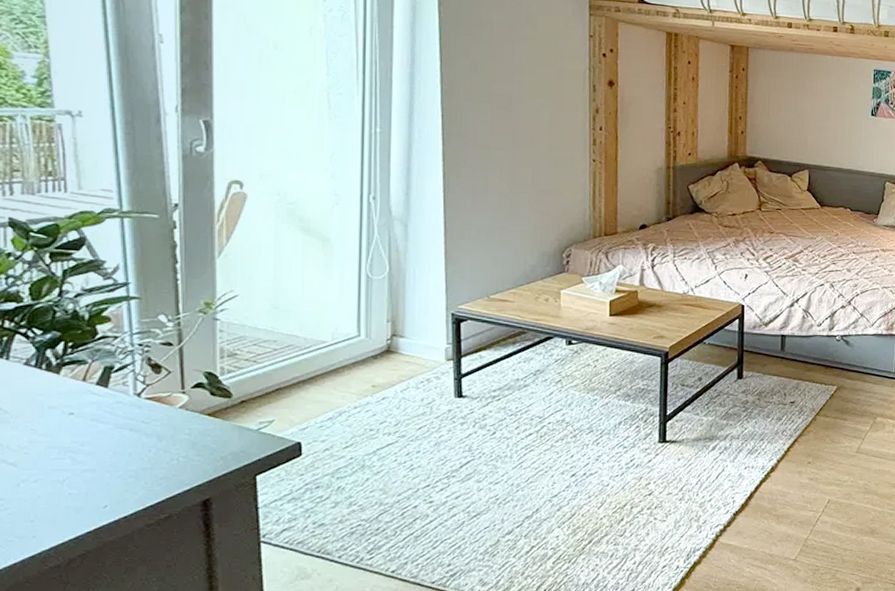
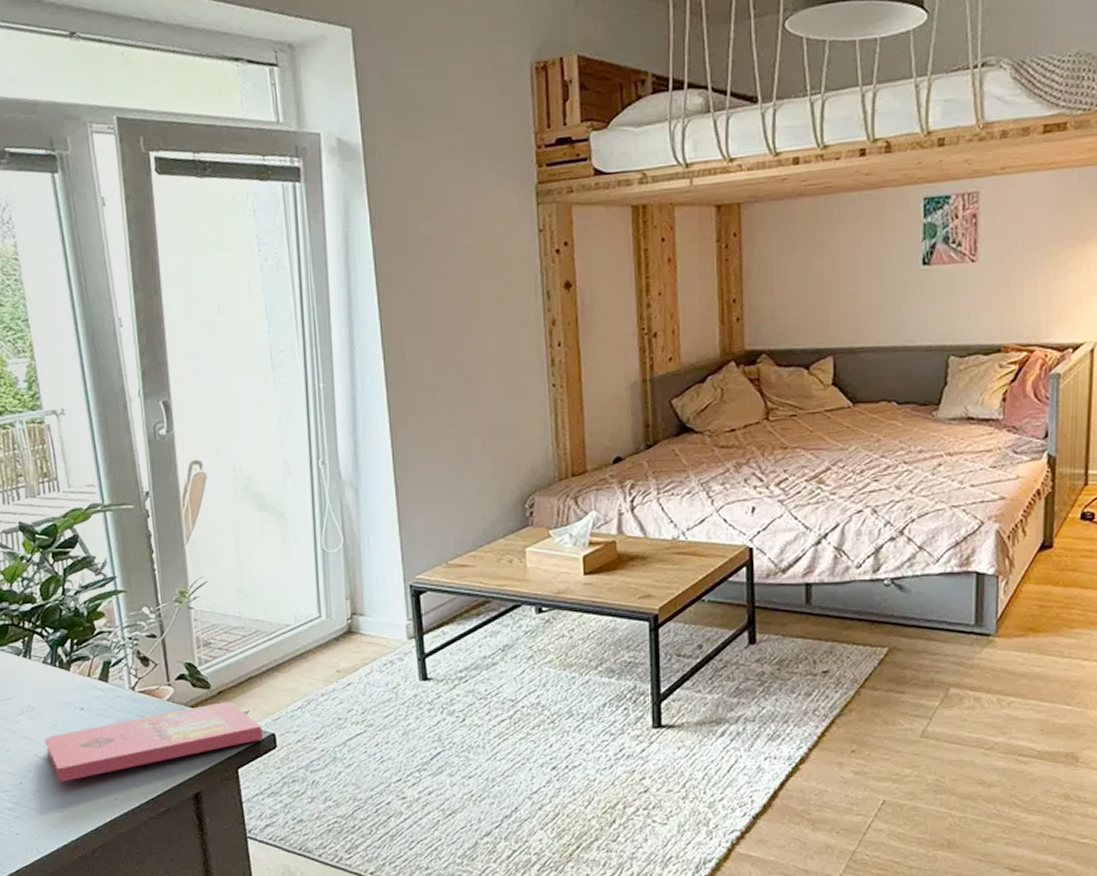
notebook: none [17,411,287,490] -> present [44,702,263,783]

